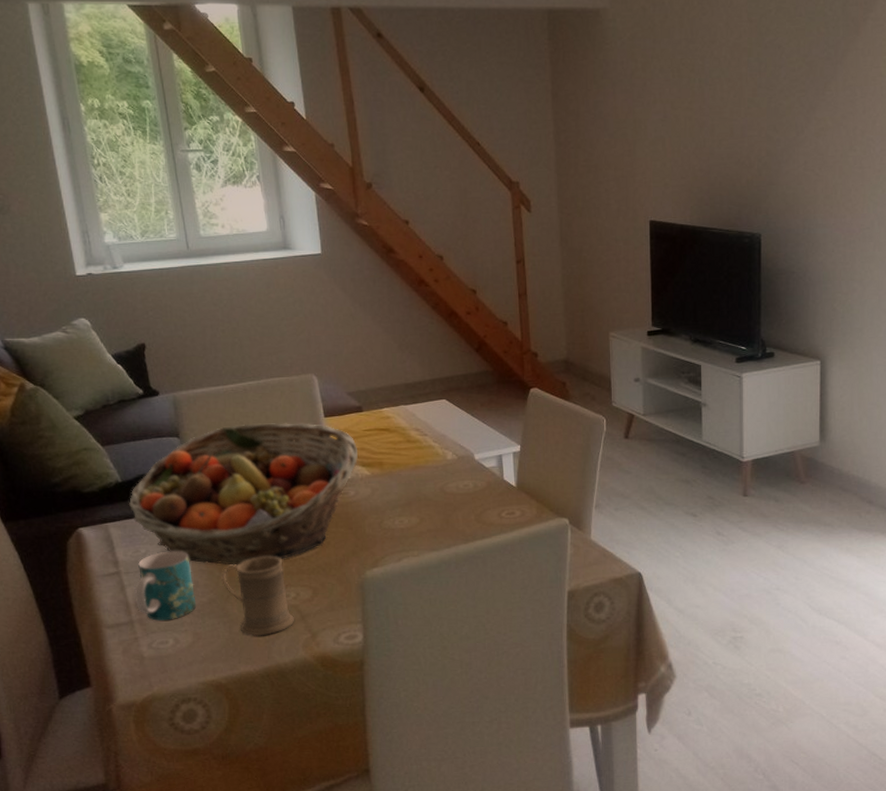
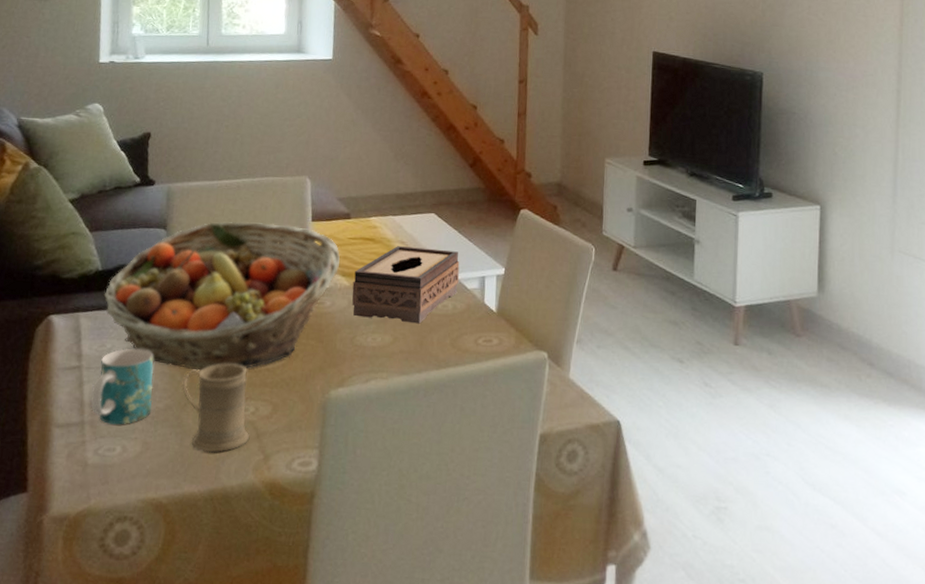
tissue box: none [373,433,477,504] -> present [352,246,460,324]

